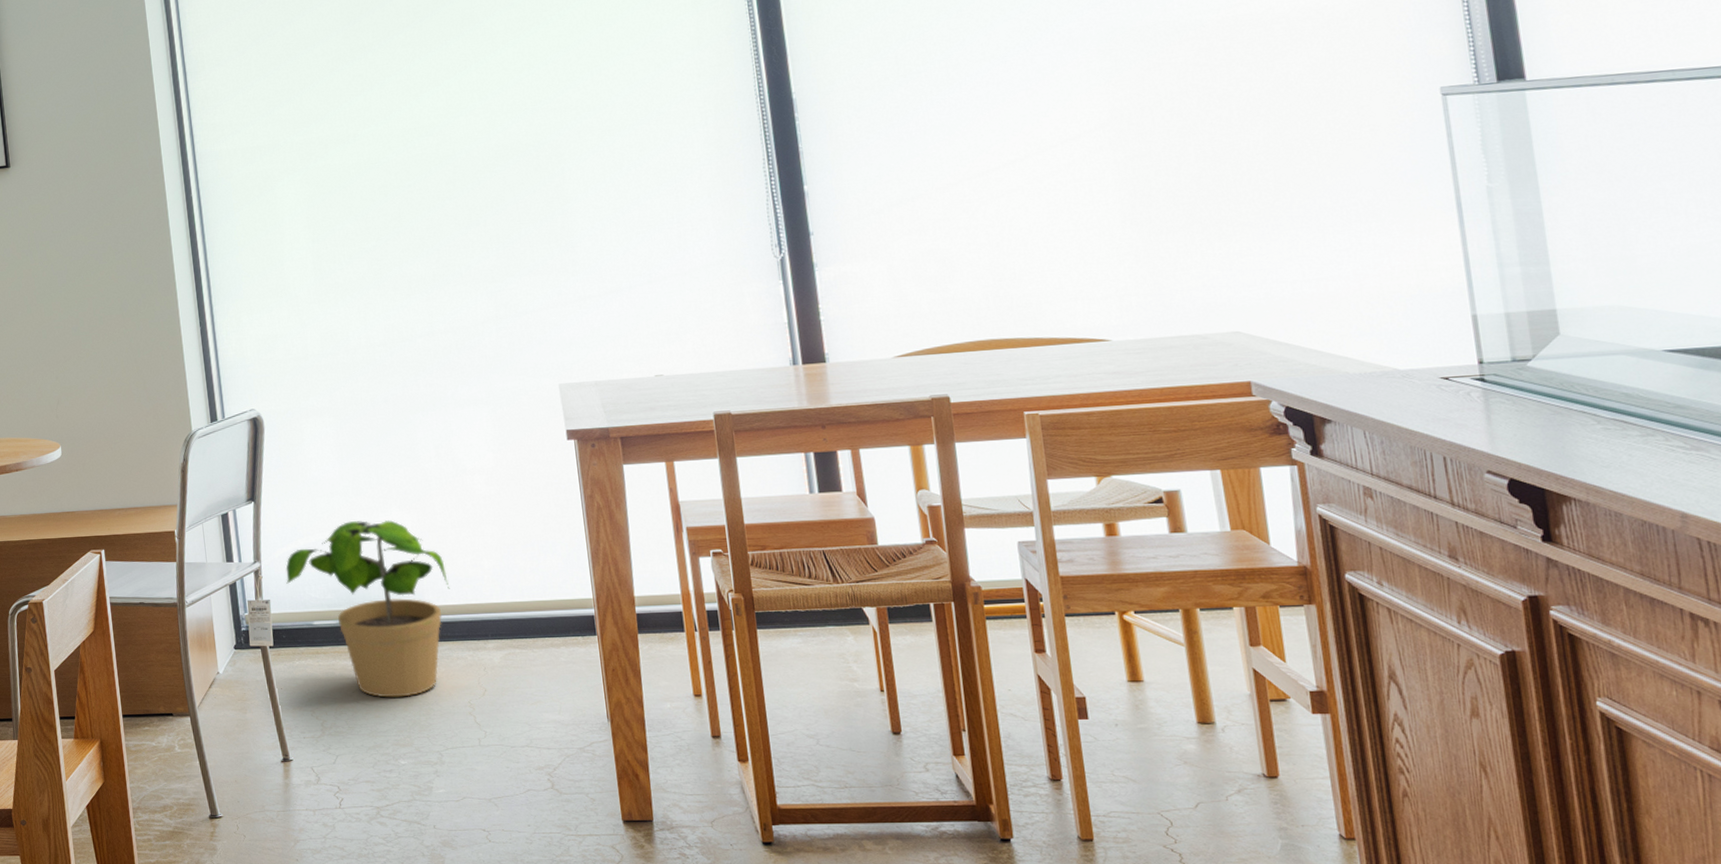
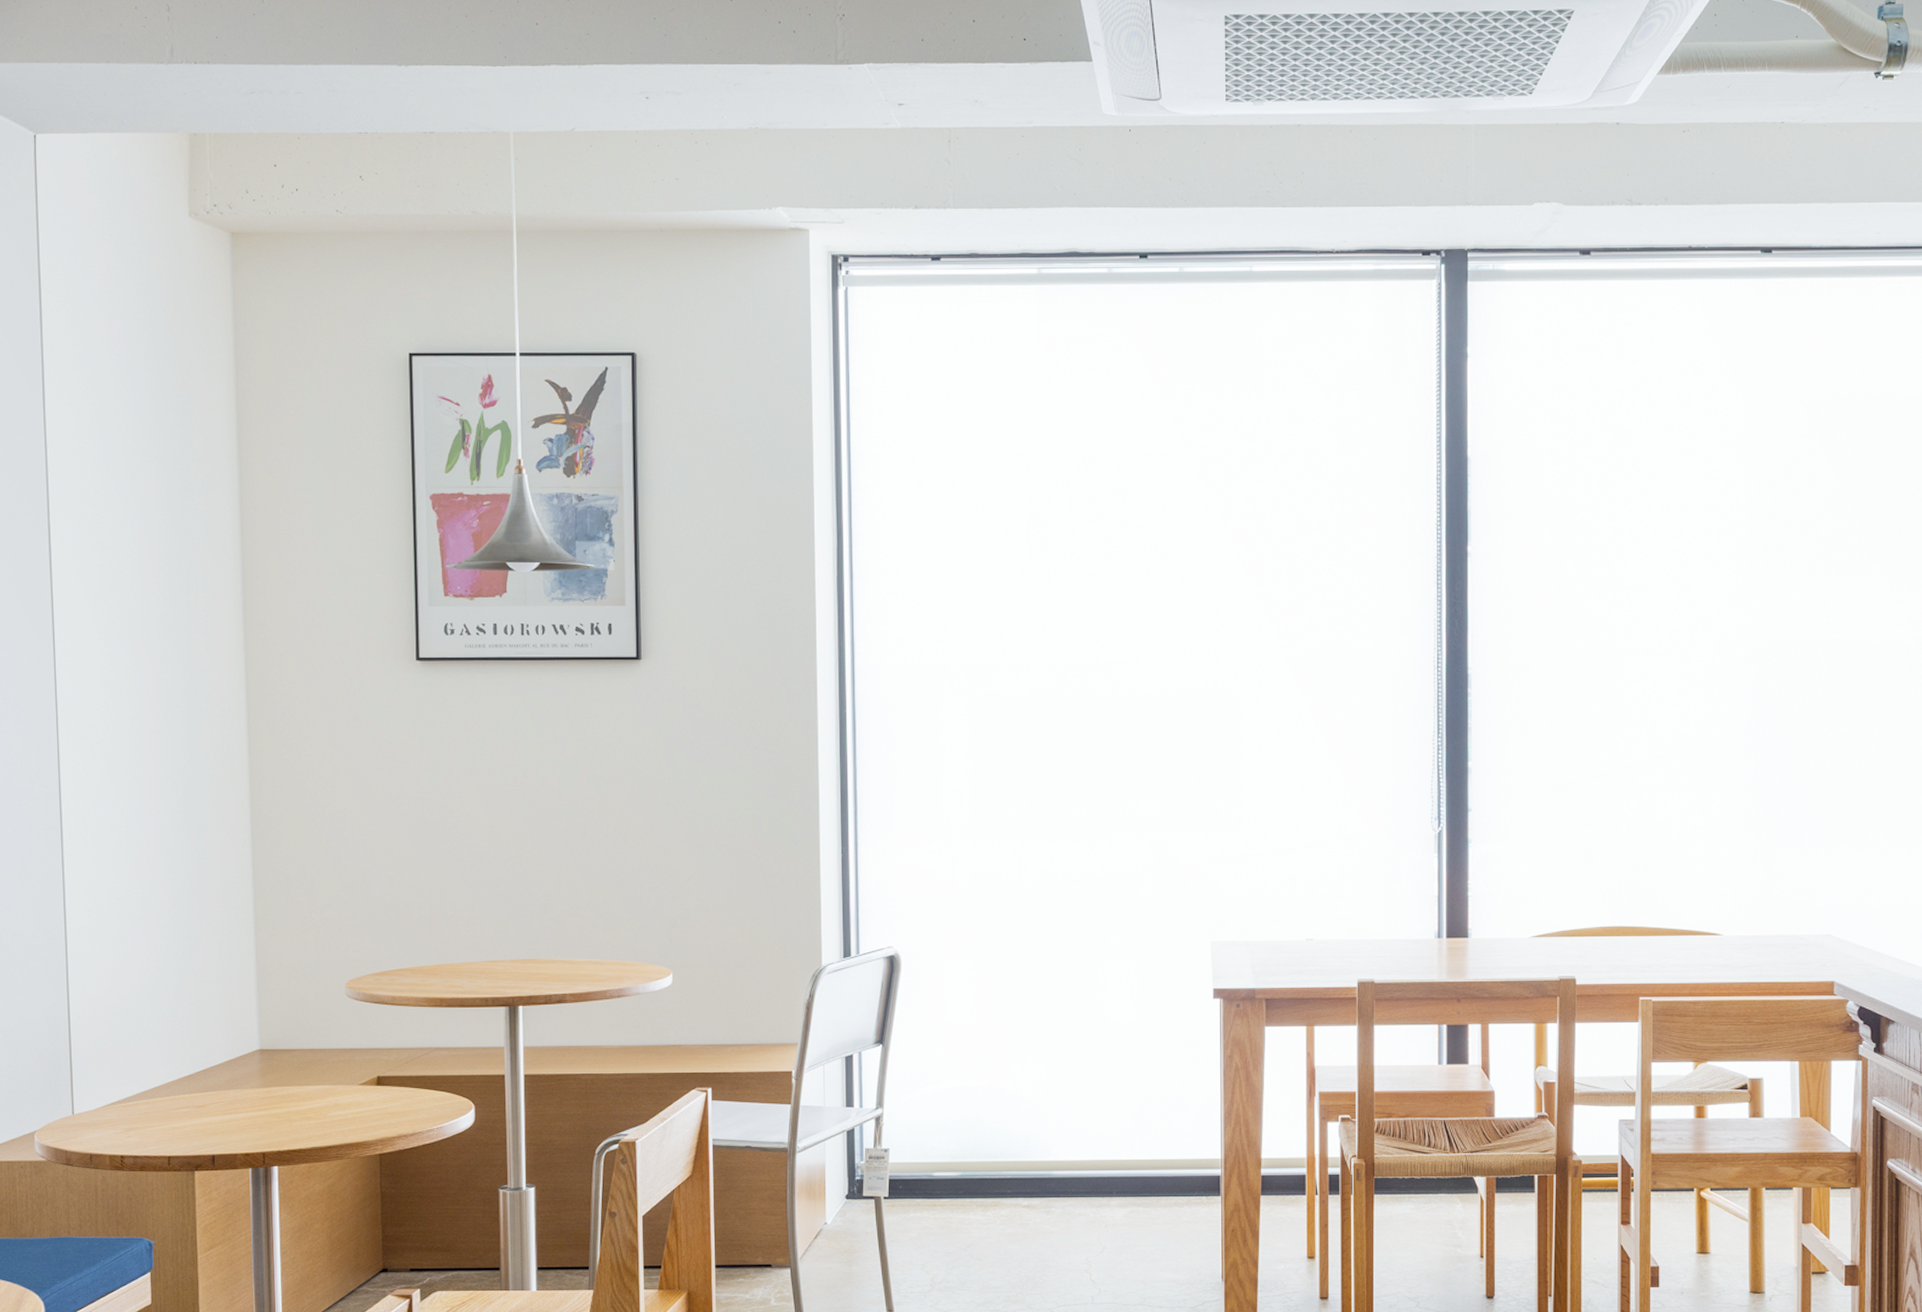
potted plant: present [286,520,450,698] -> none [908,1070,1079,1253]

